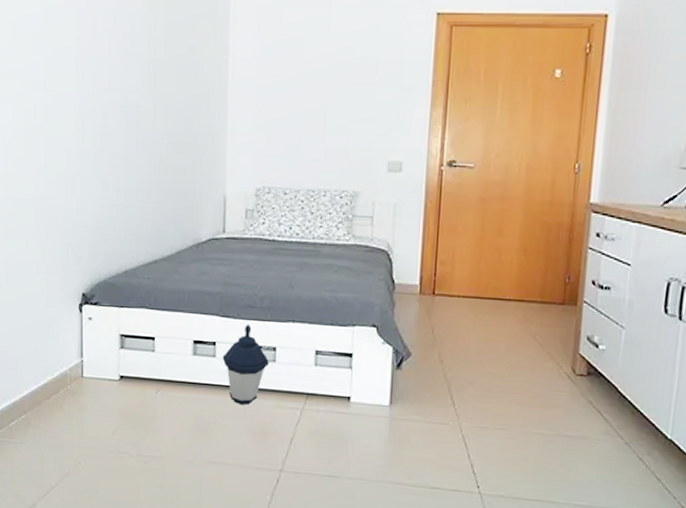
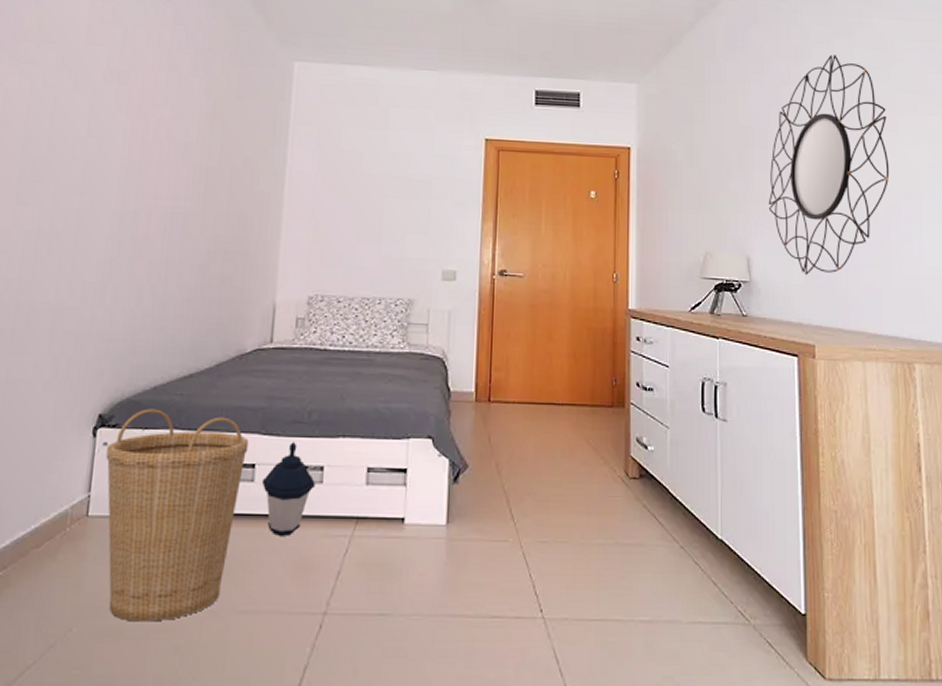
basket: none [92,290,209,464] -> present [106,408,249,622]

